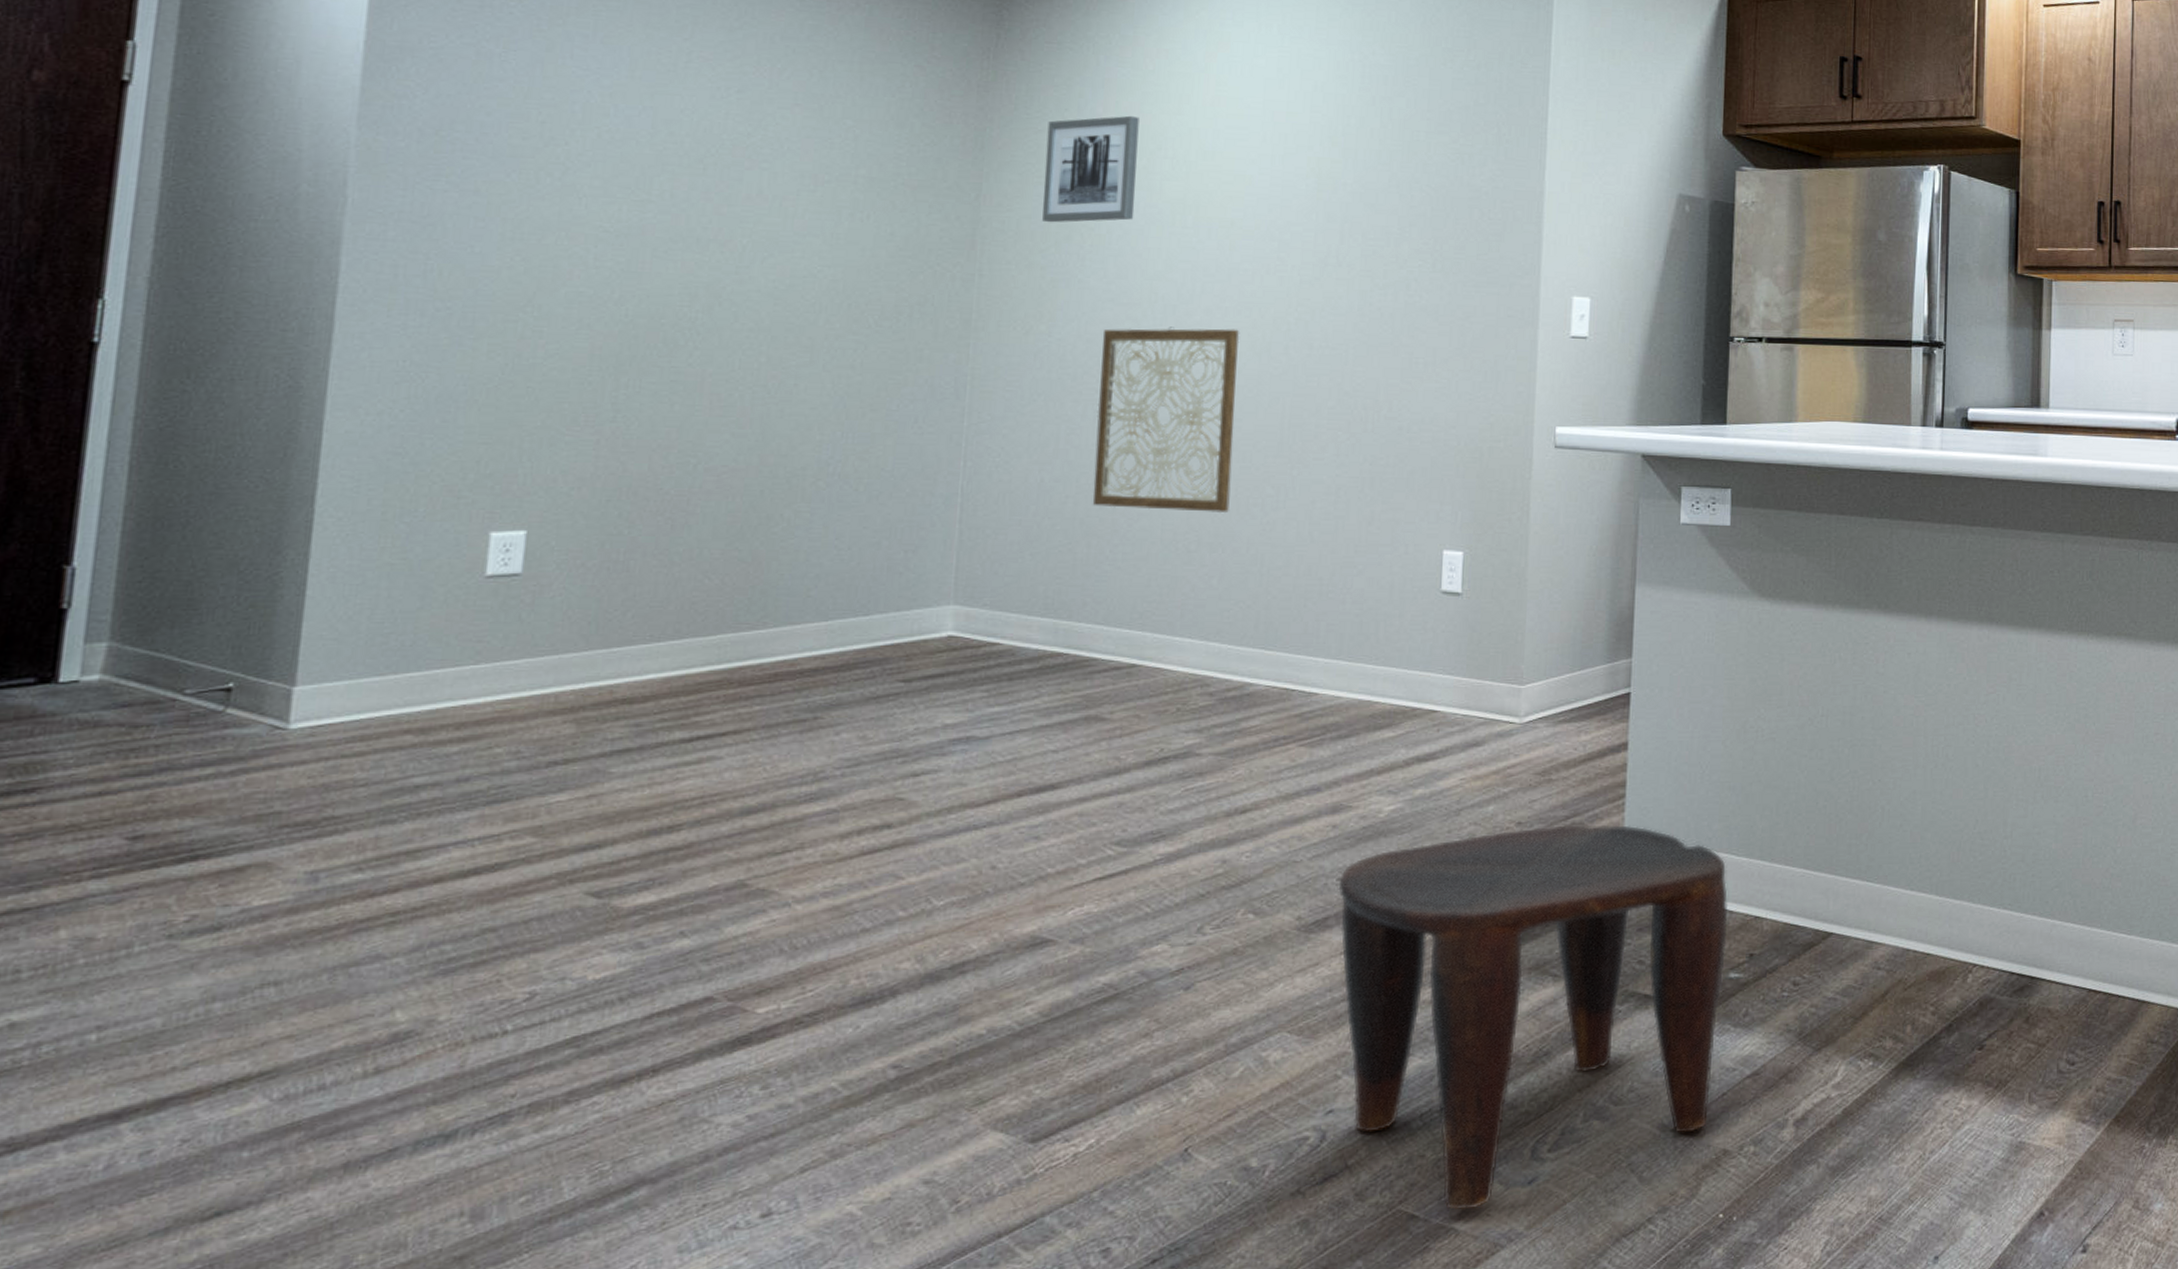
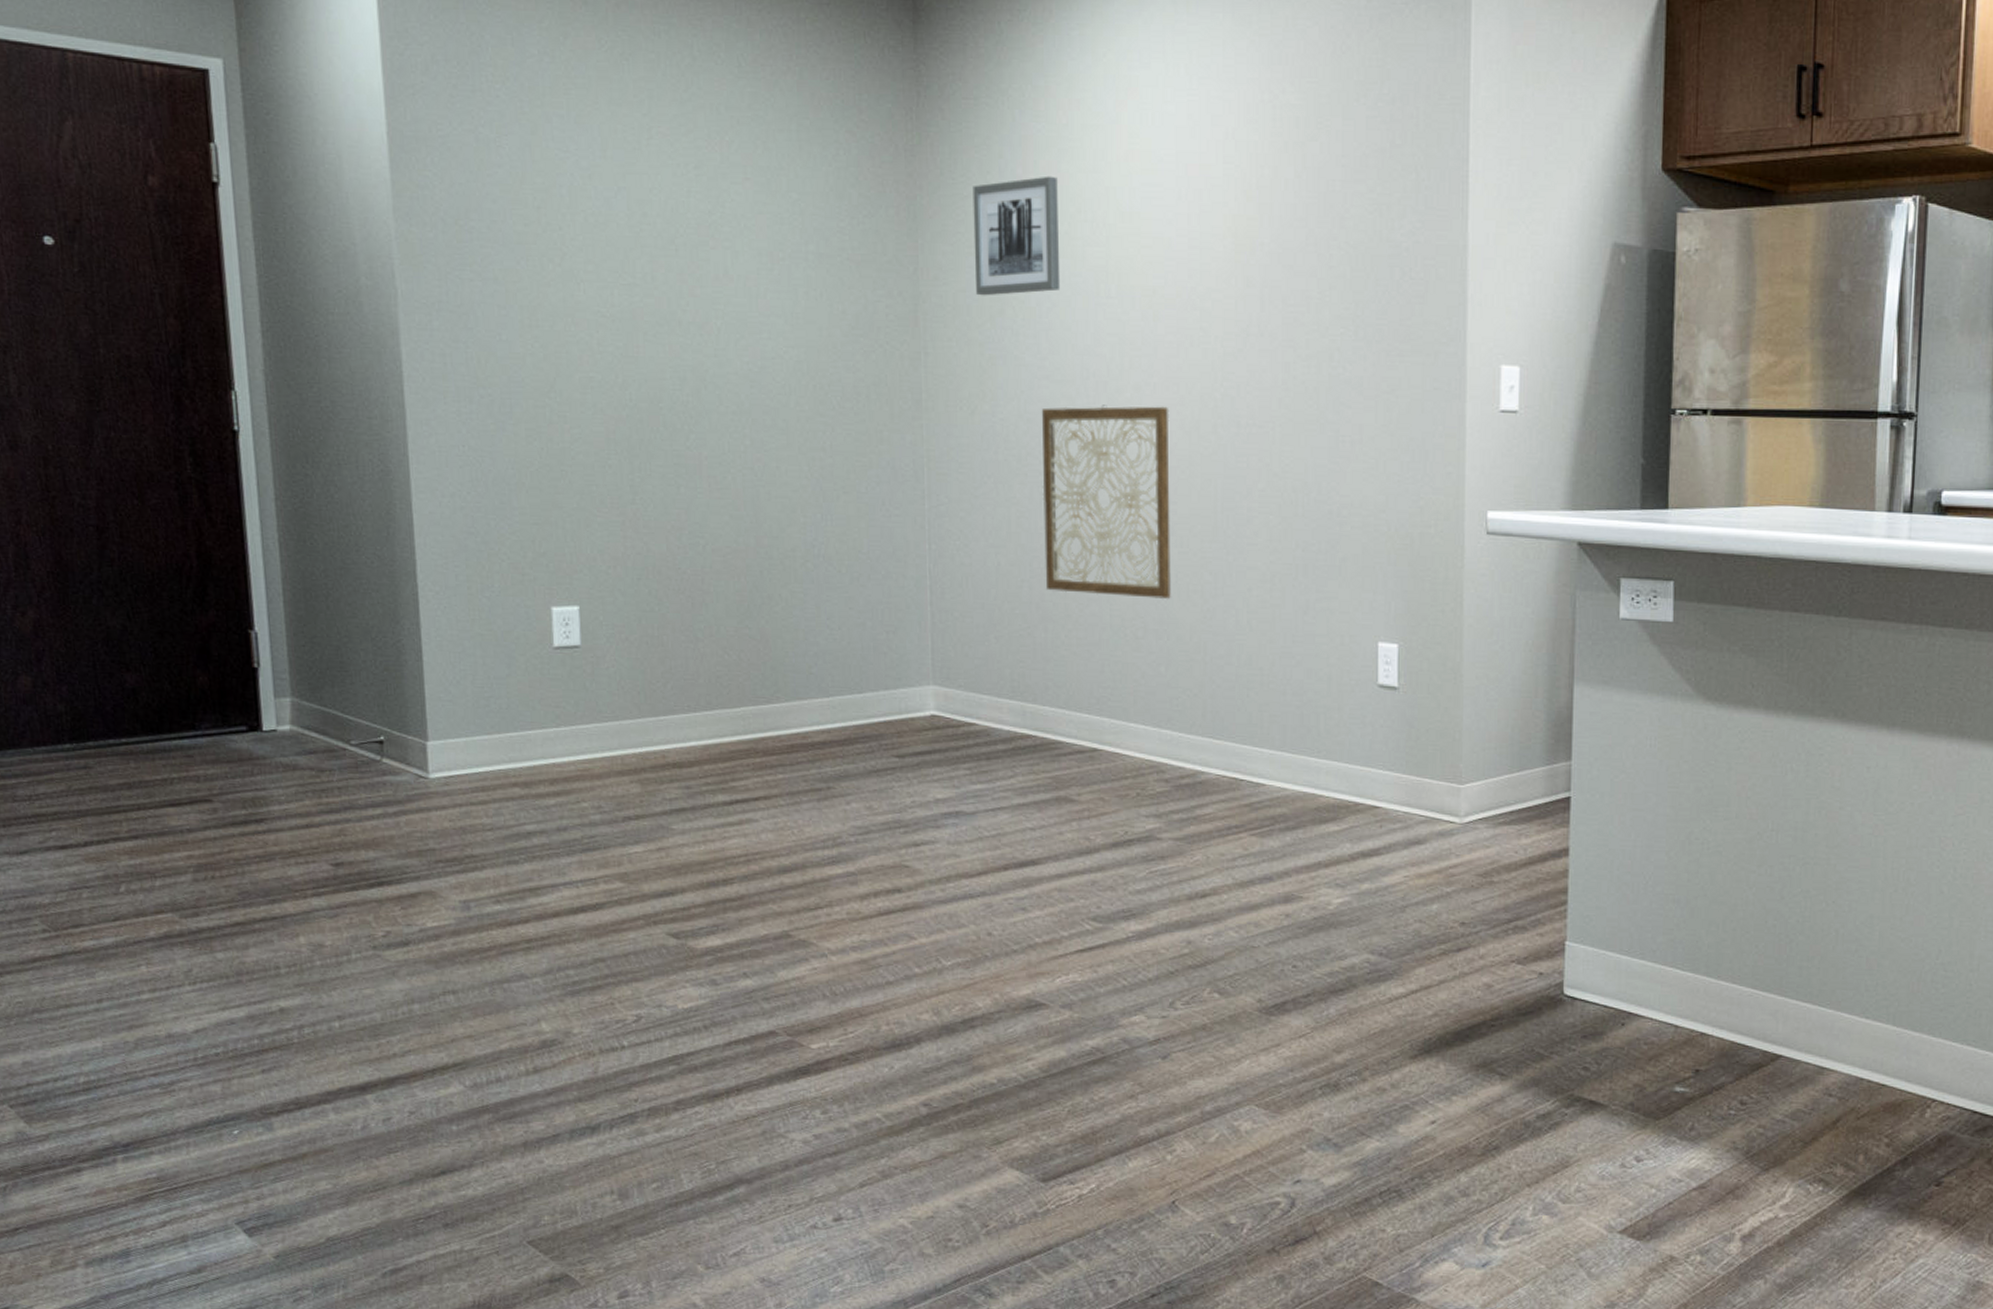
stool: present [1338,825,1729,1211] -> none [1294,928,1674,1284]

